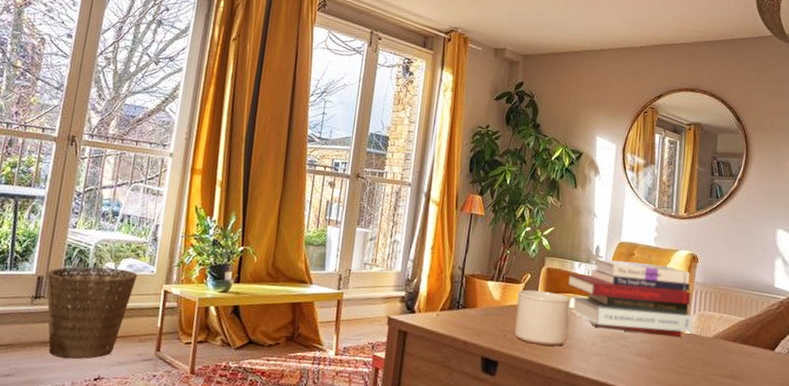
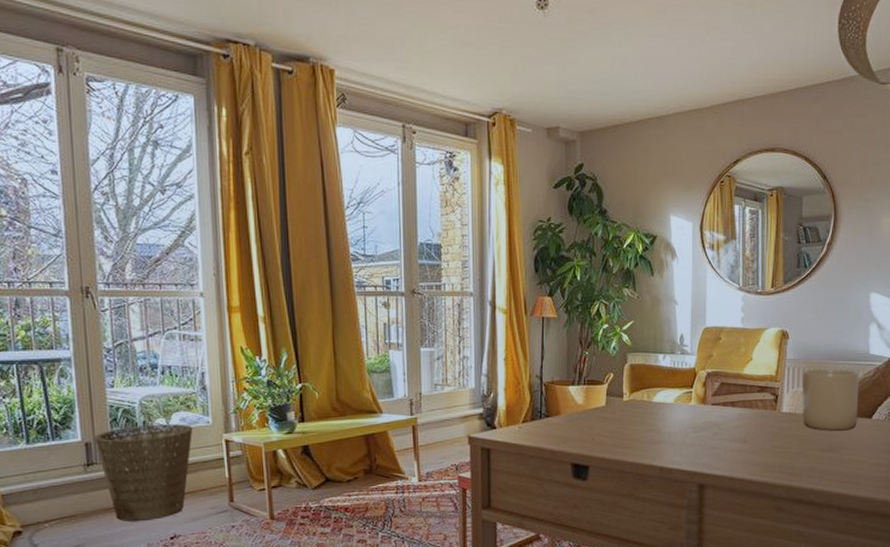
mug: present [514,289,571,346] -> none [601,389,658,444]
books: present [566,258,693,337] -> none [652,346,787,419]
mug: none [707,295,764,360] -> present [801,368,859,431]

